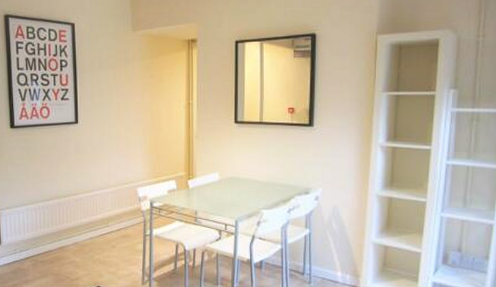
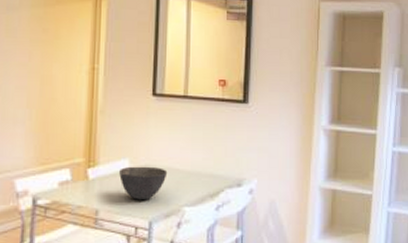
bowl: none [212,178,249,205] -> present [119,166,168,201]

